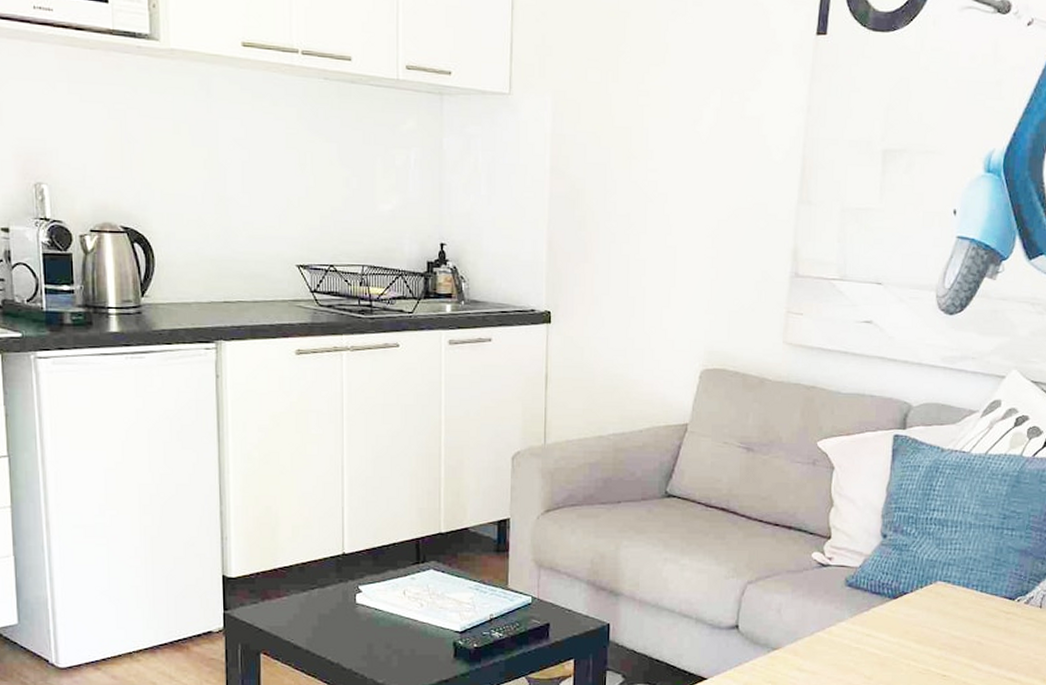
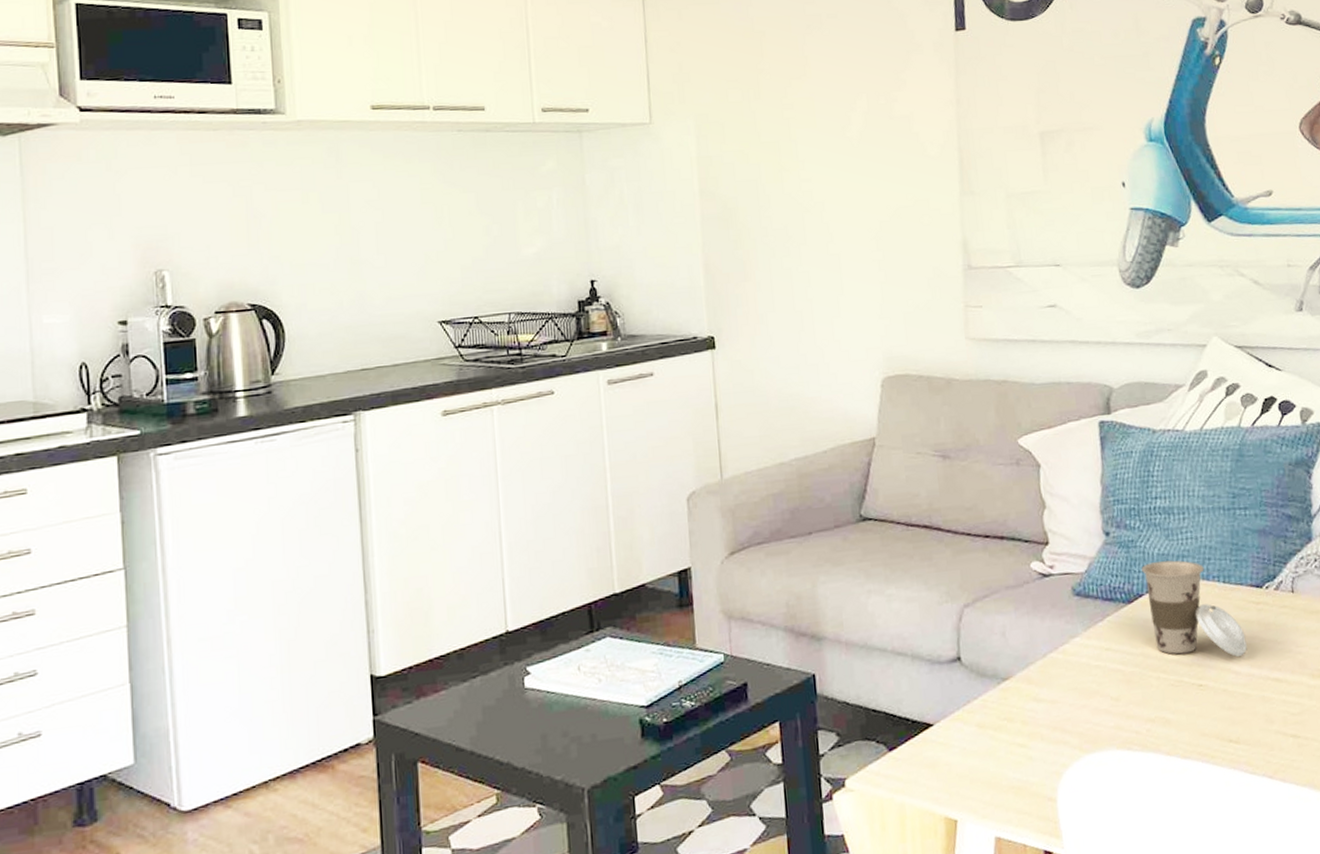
cup: none [910,566,992,657] -> present [1142,560,1247,657]

